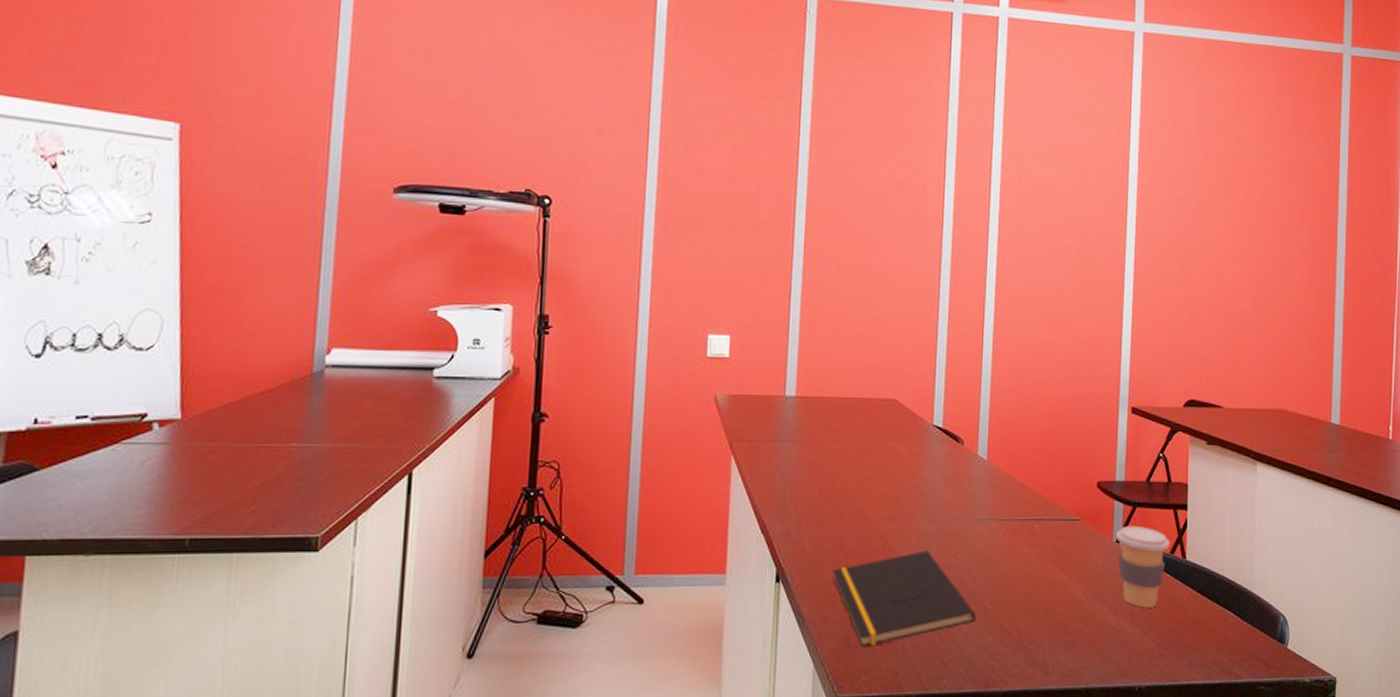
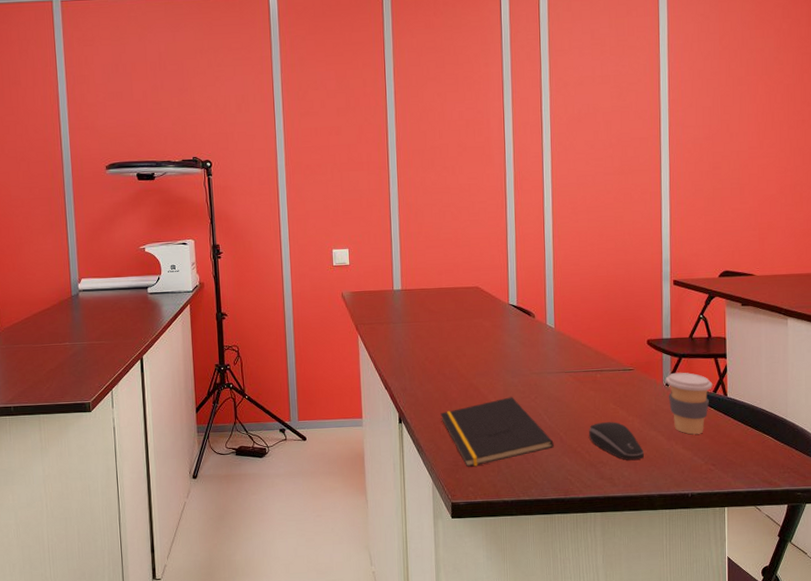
computer mouse: none [1020,588,1085,641] -> present [589,422,644,460]

